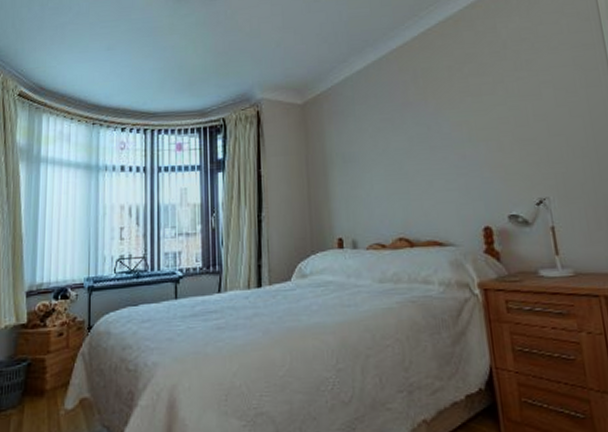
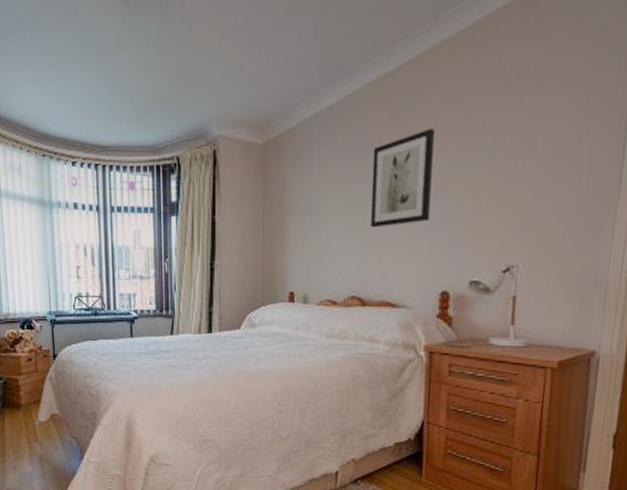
wall art: none [401,85,461,172] -> present [370,129,434,228]

